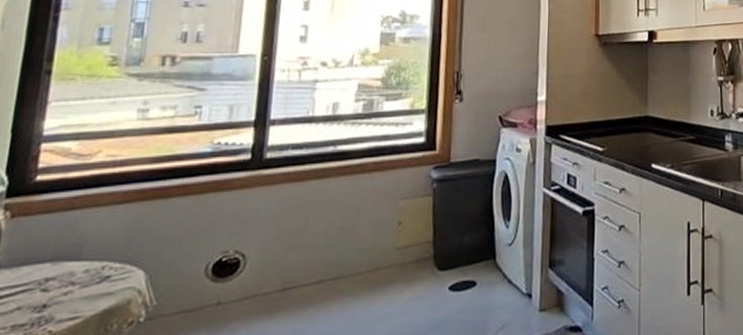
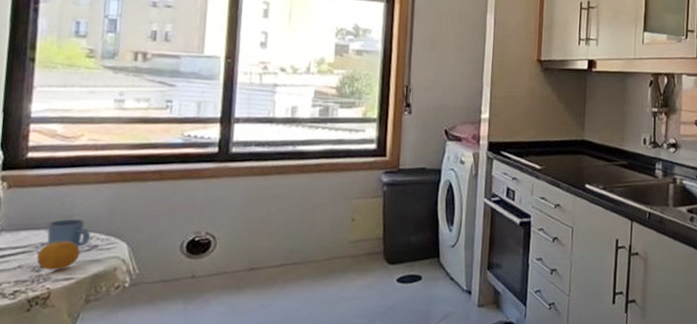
fruit: none [39,273,90,310] -> present [37,240,80,270]
mug: none [52,247,103,281] -> present [47,219,90,248]

